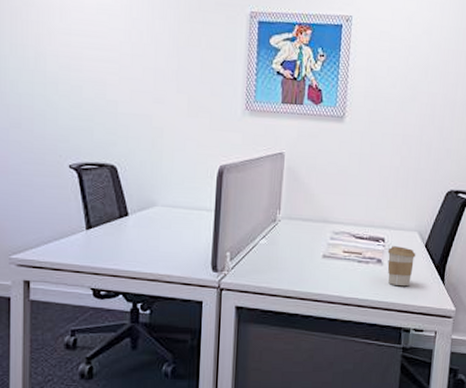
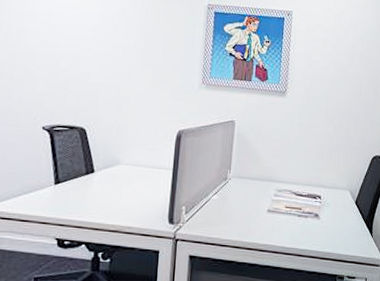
coffee cup: present [387,246,416,286] -> none [323,203,348,237]

